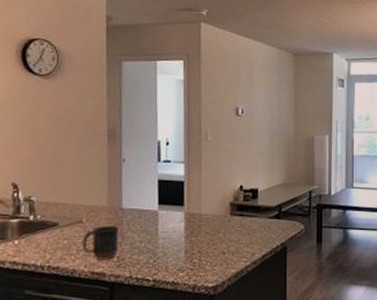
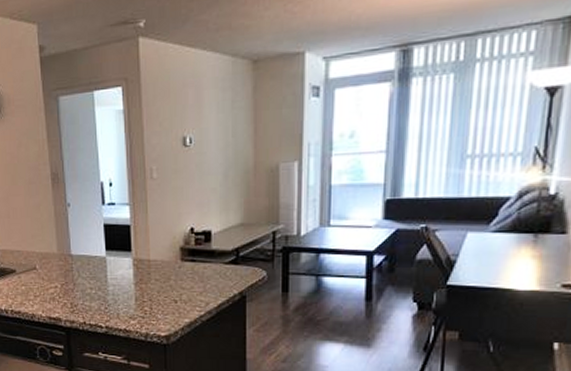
mug: present [82,225,119,260] -> none [38,271,71,306]

